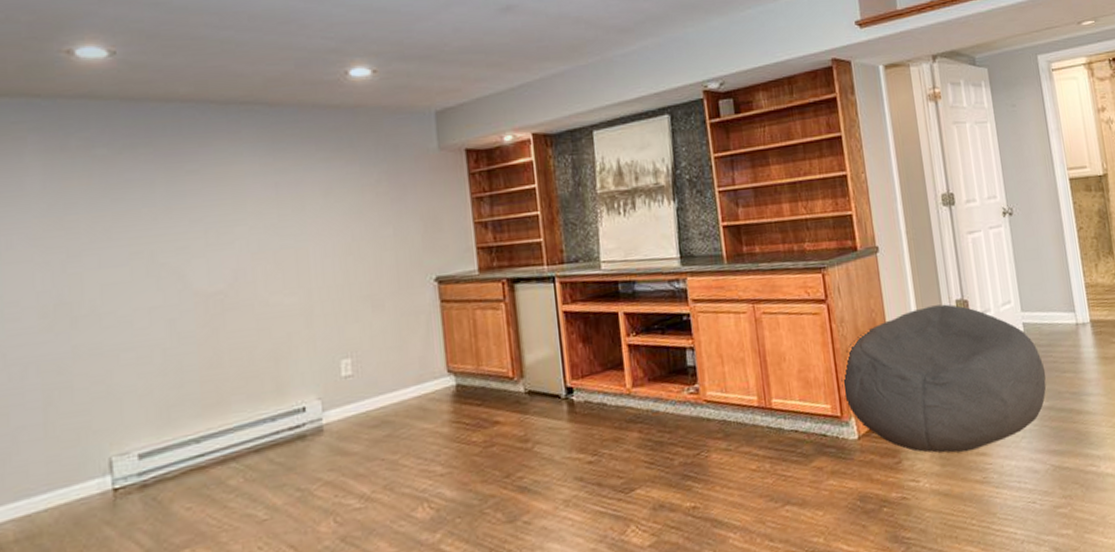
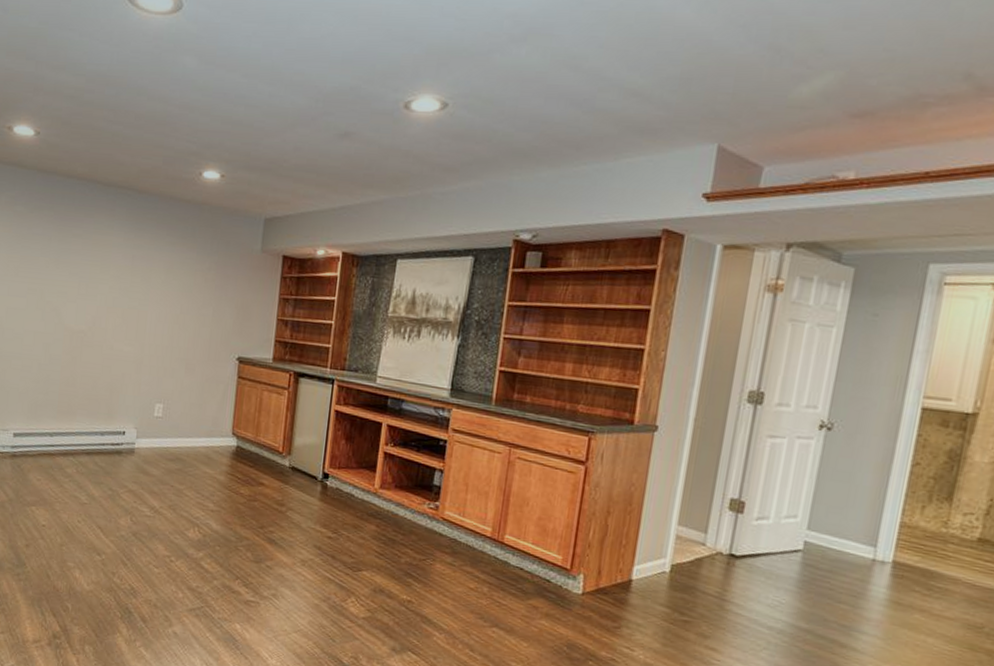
bean bag chair: present [841,304,1047,453] -> none [579,495,816,644]

